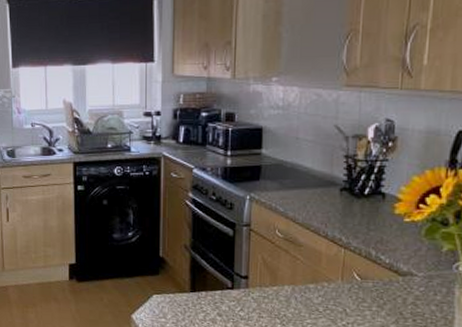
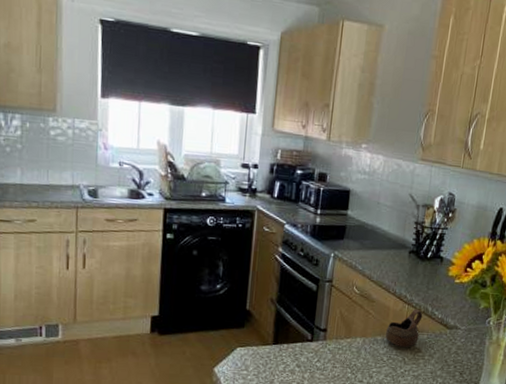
cup: none [319,253,365,297] -> present [385,309,423,348]

